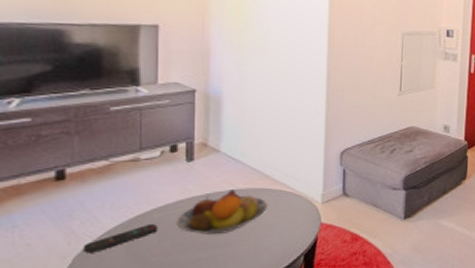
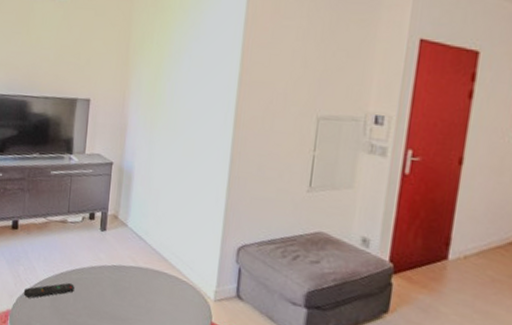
fruit bowl: present [177,190,267,235] -> none [88,266,163,309]

